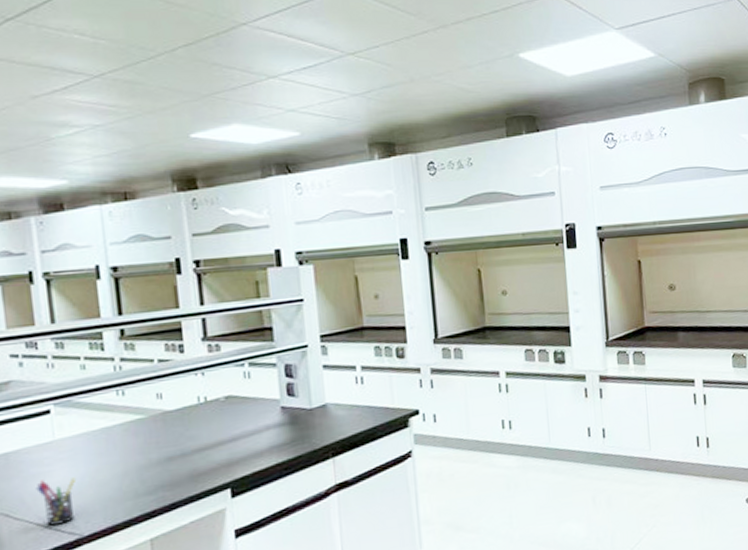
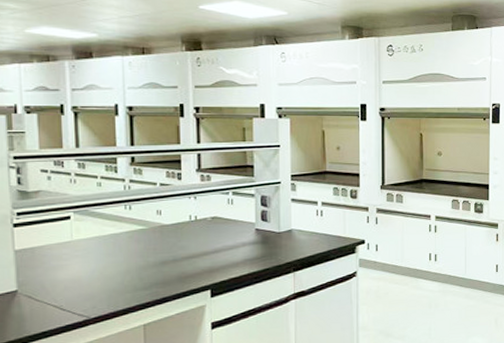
pen holder: present [36,477,75,526] -> none [54,271,87,308]

